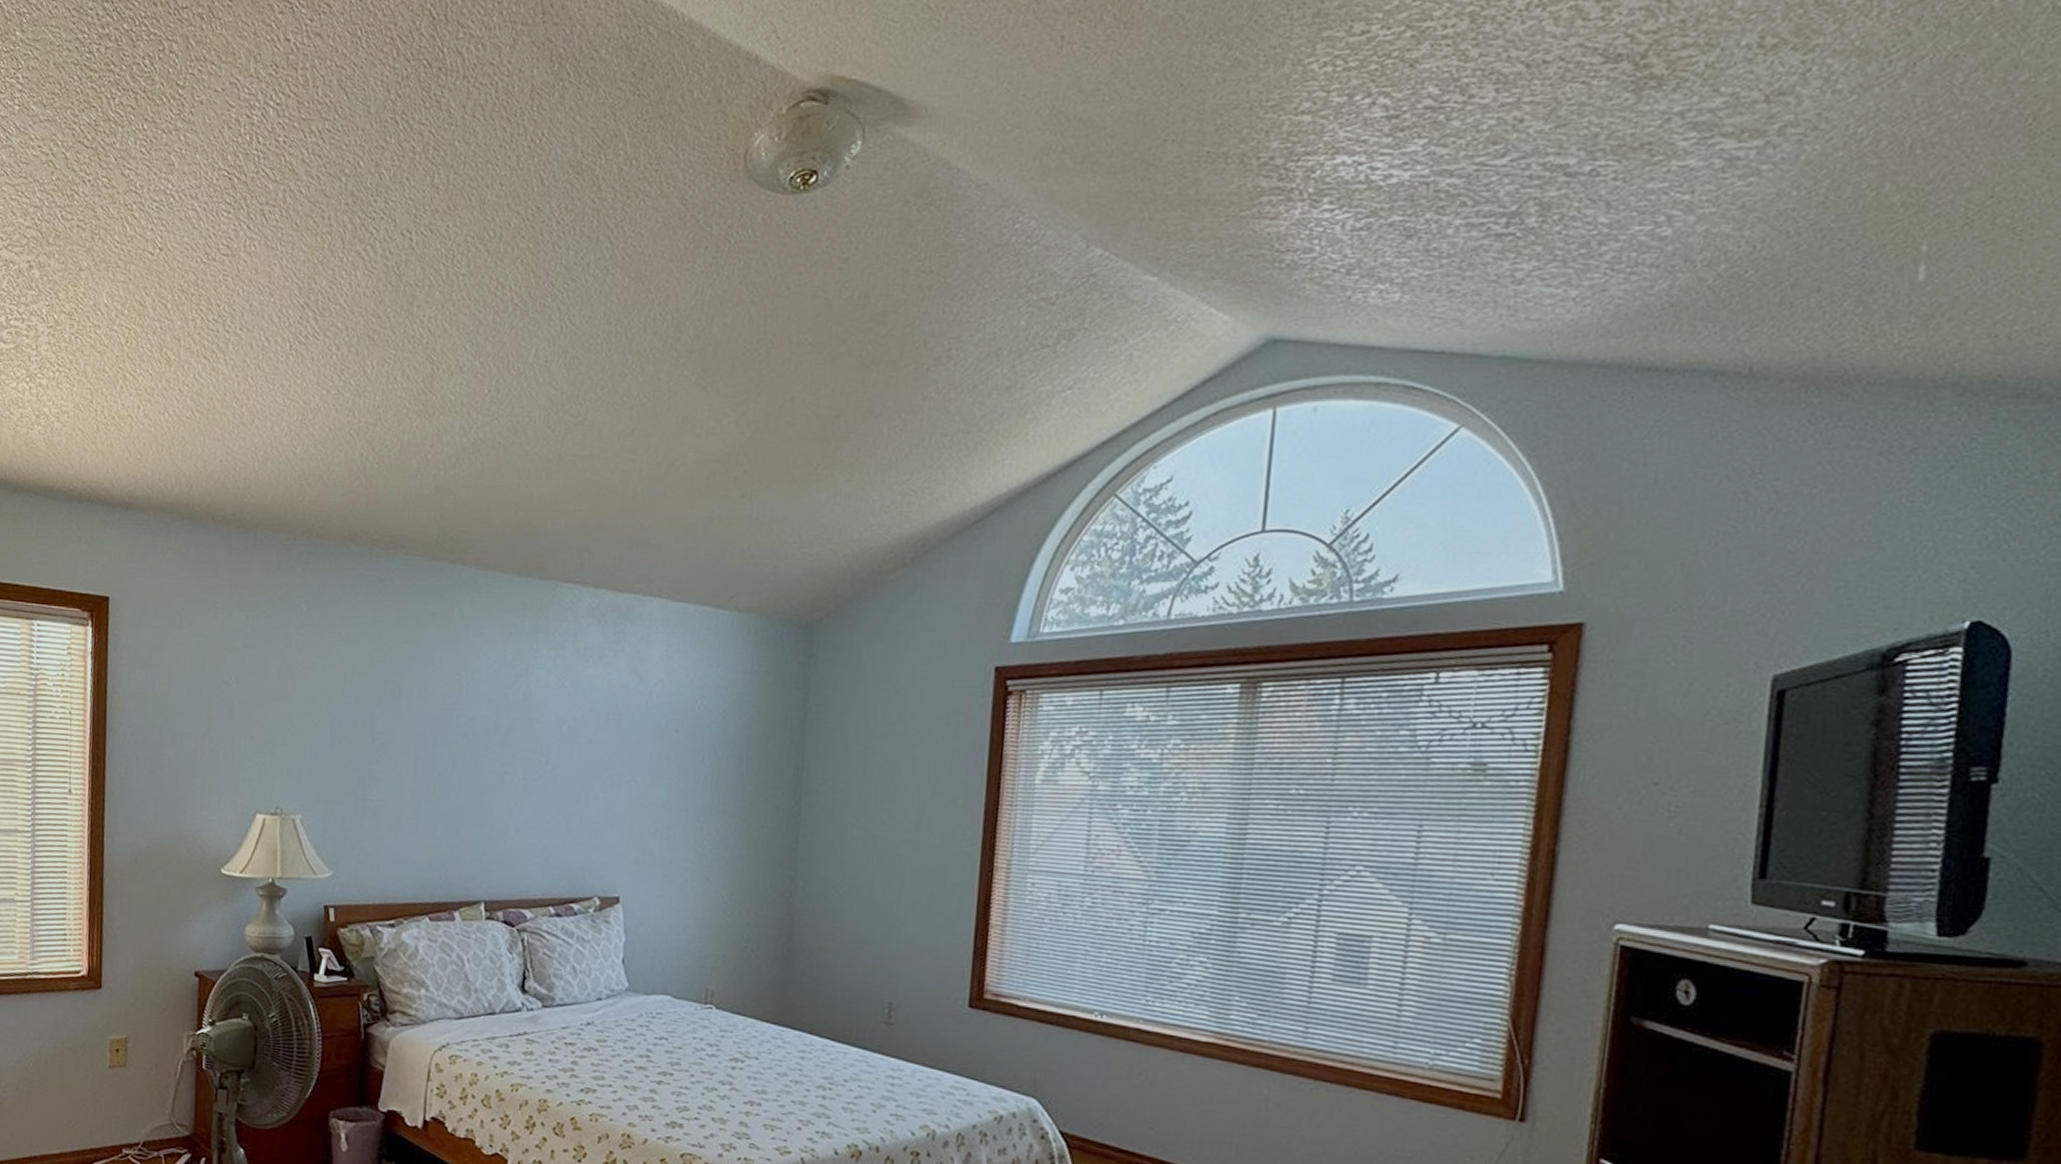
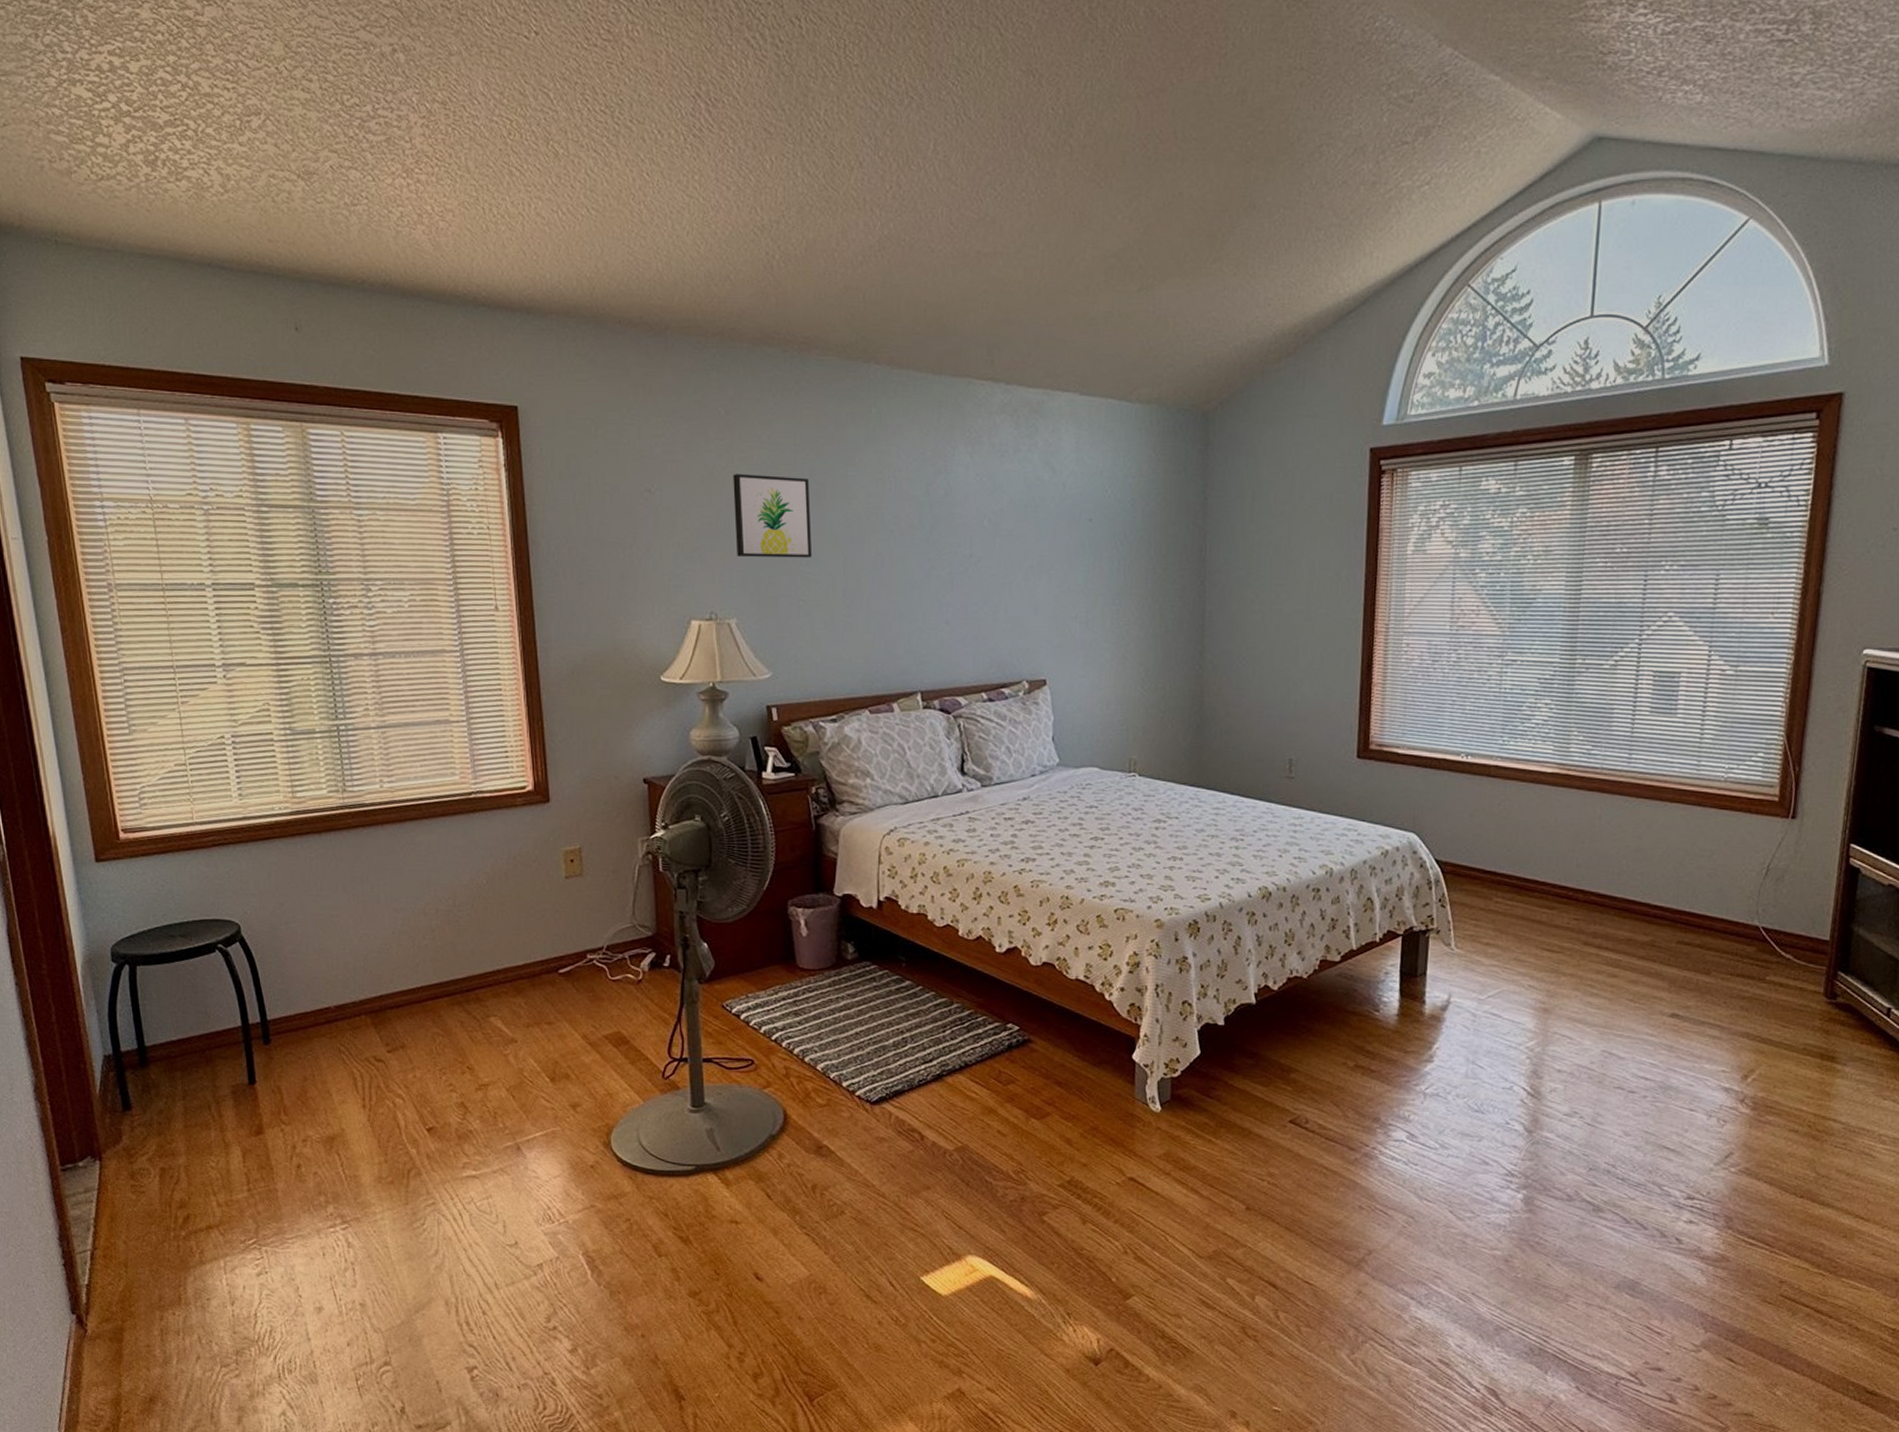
wall art: none [307,669,386,757] -> present [733,474,813,558]

